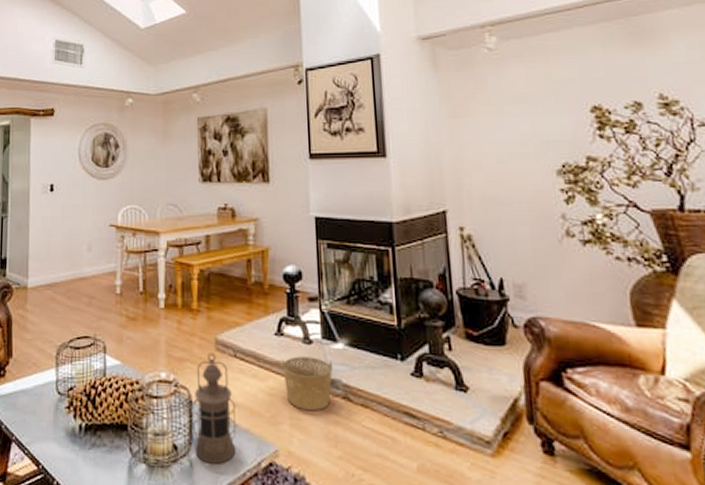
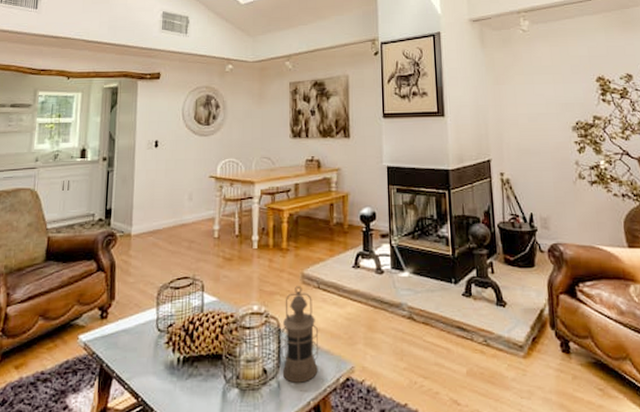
basket: present [281,356,334,412] -> none [358,285,401,331]

